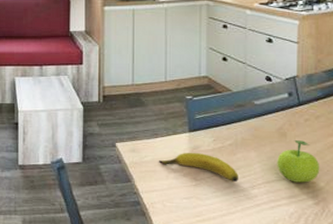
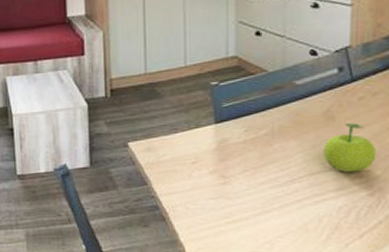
banana: present [159,152,238,183] -> none [180,146,275,177]

